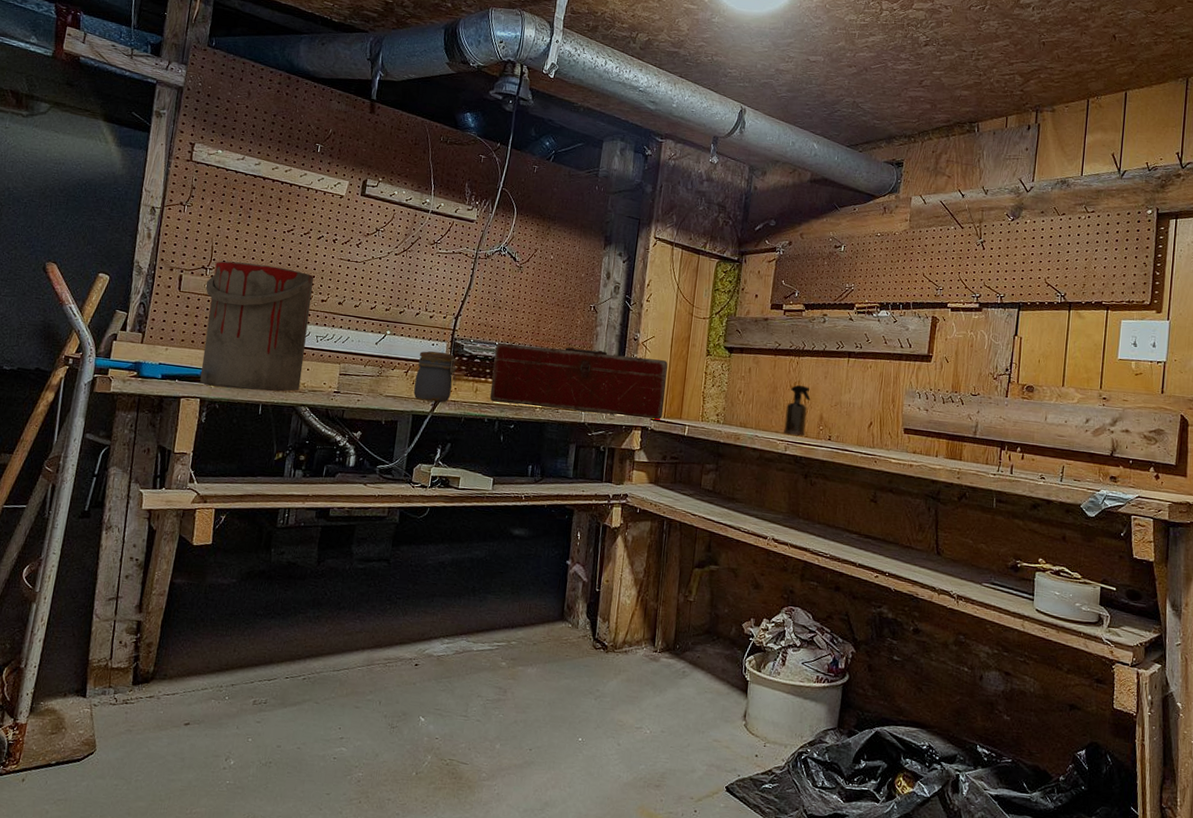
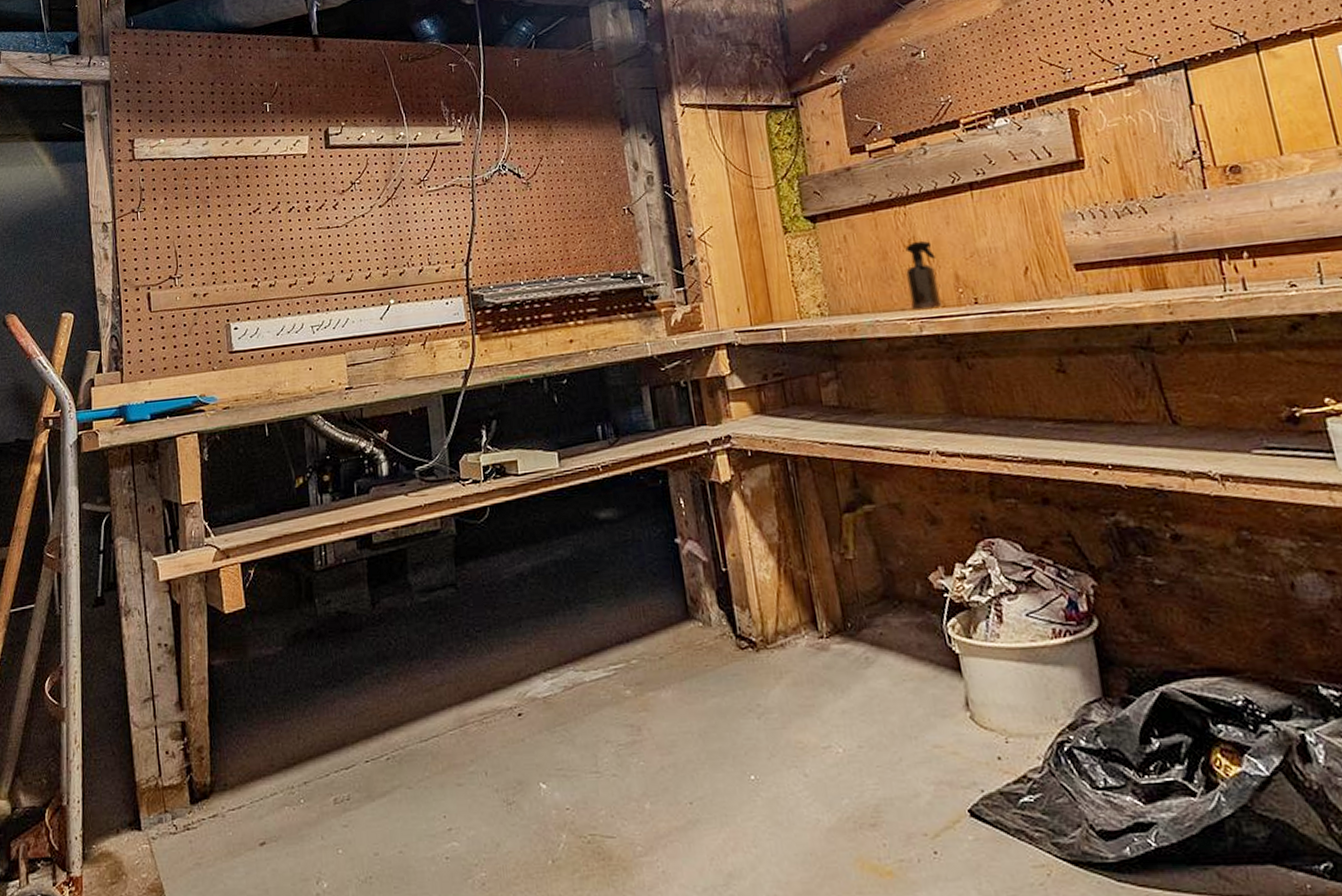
paint can: present [200,260,314,392] -> none [177,254,306,415]
jar: present [413,351,457,403] -> none [434,309,486,375]
toolbox: present [489,342,668,420] -> none [521,253,749,356]

